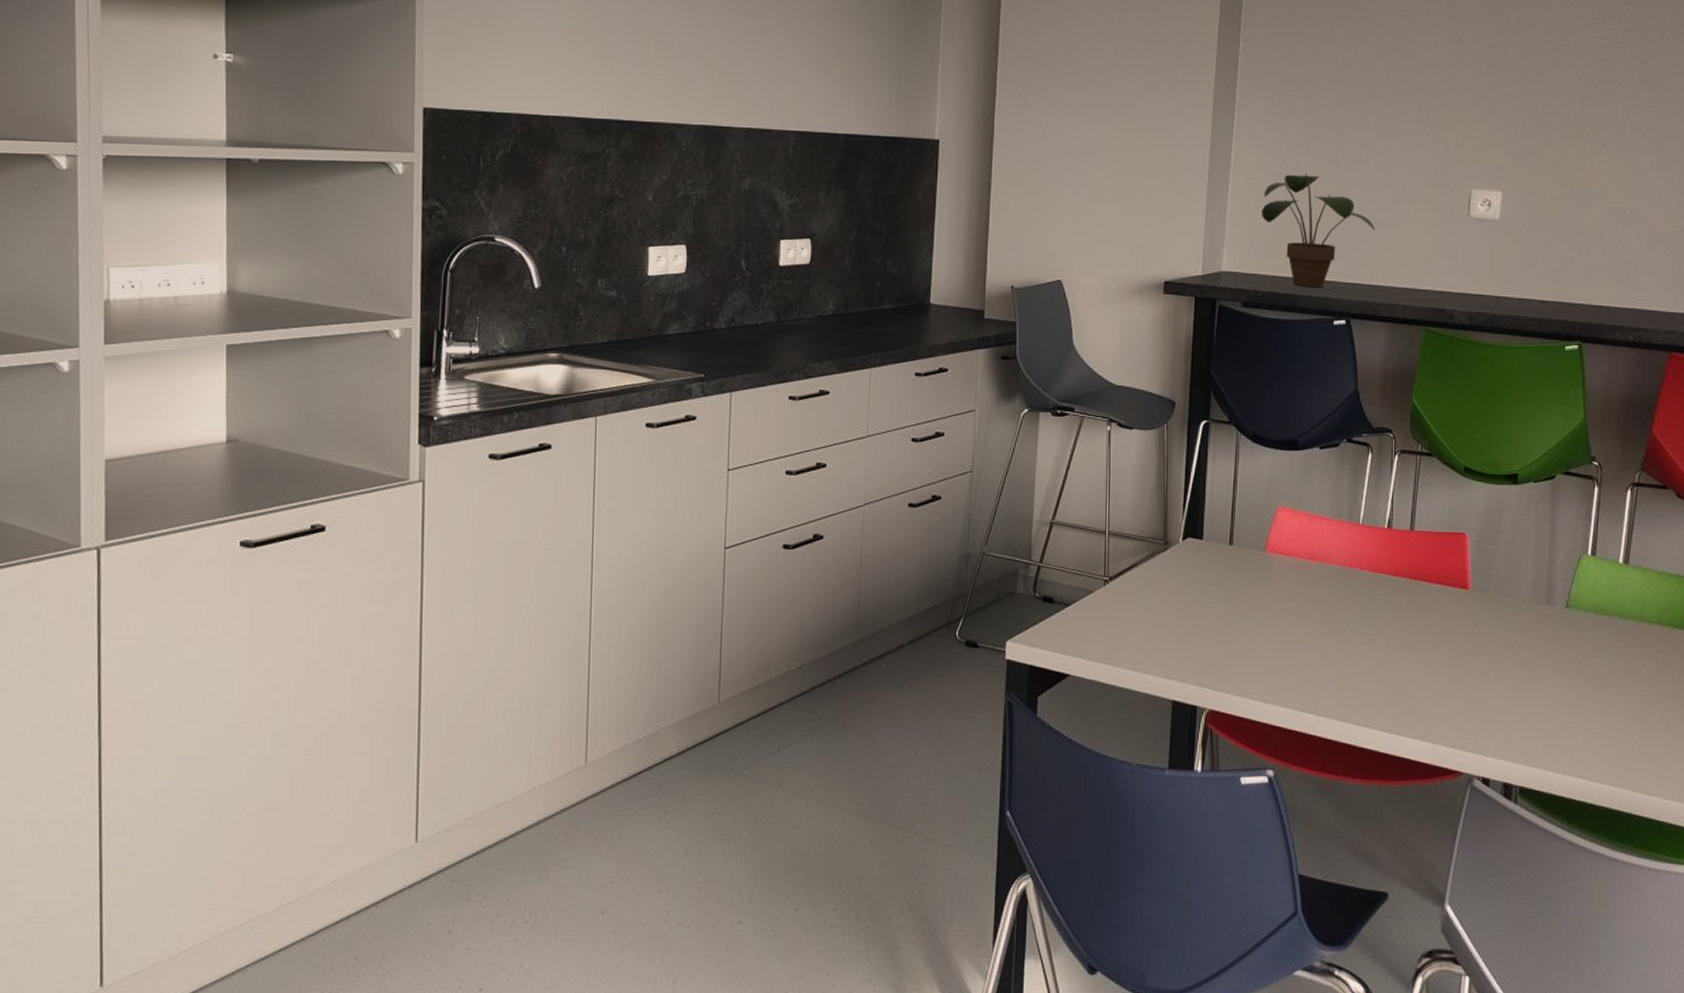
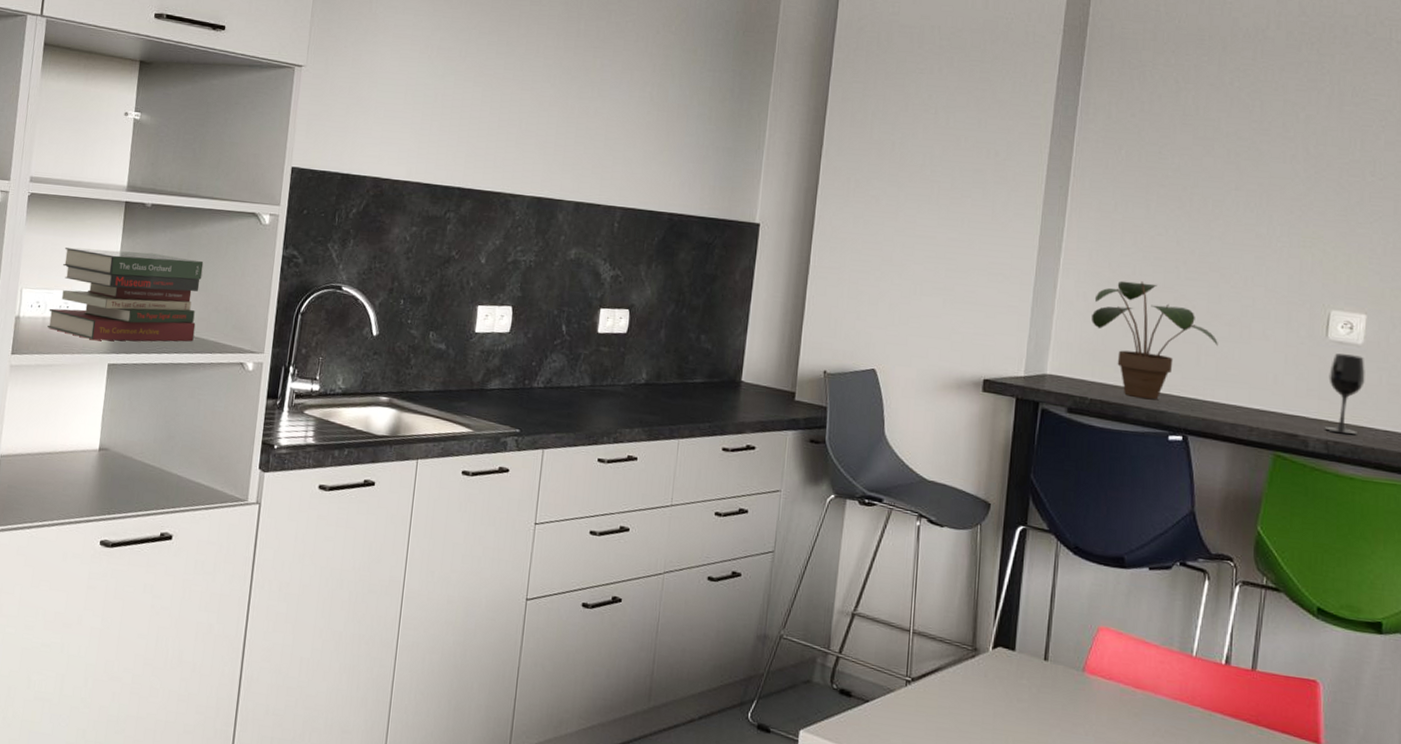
books: none [145,215,330,320] -> present [47,247,204,342]
wine glass: none [1467,230,1502,305] -> present [1324,353,1365,435]

